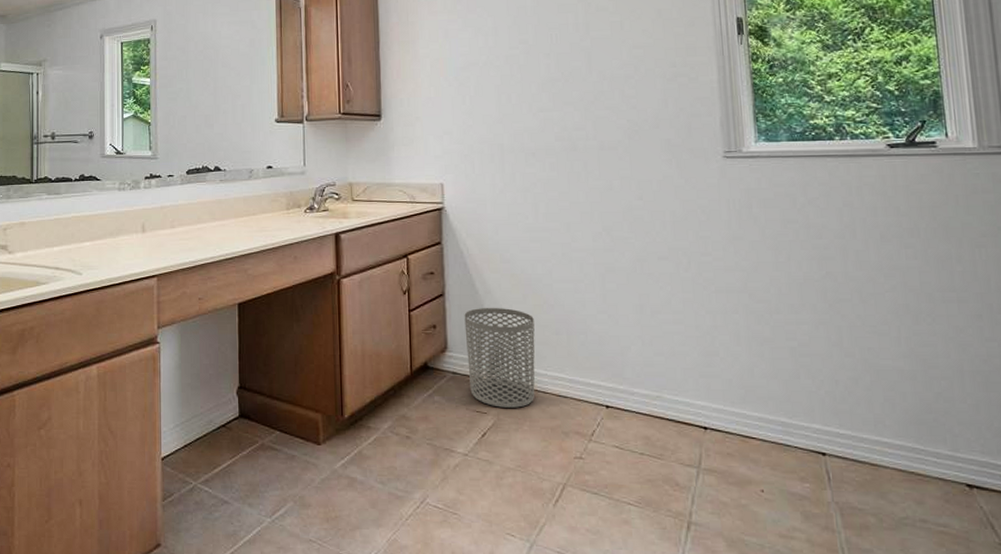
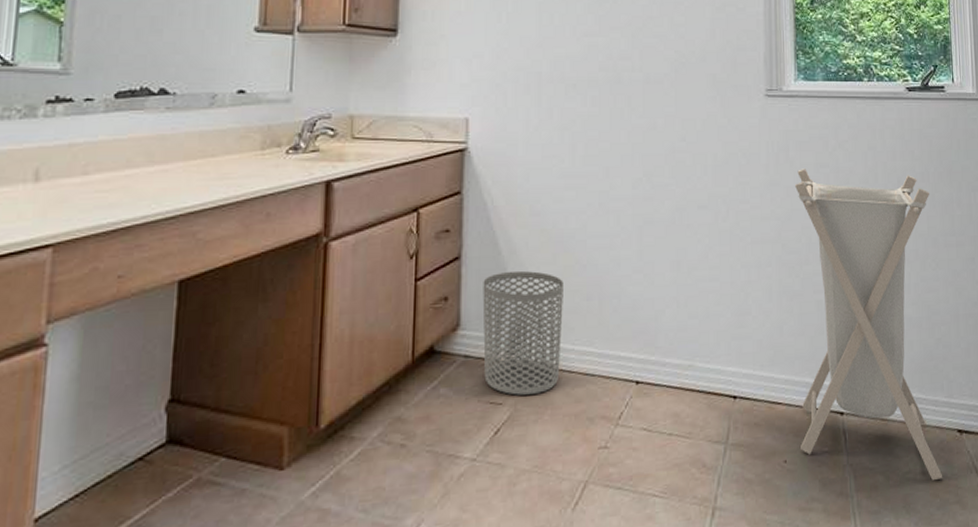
laundry hamper: none [761,224,950,531] -> present [795,169,943,481]

